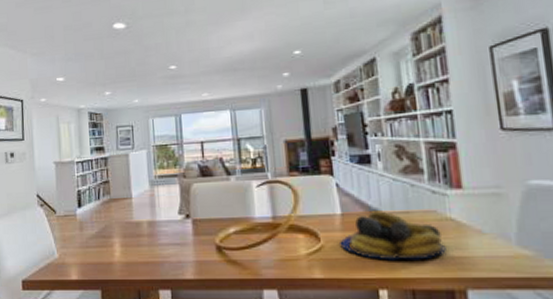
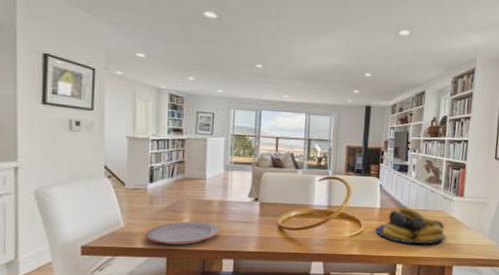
plate: none [78,247,154,275] -> present [145,221,221,245]

